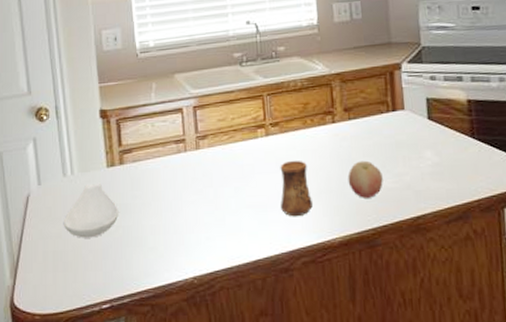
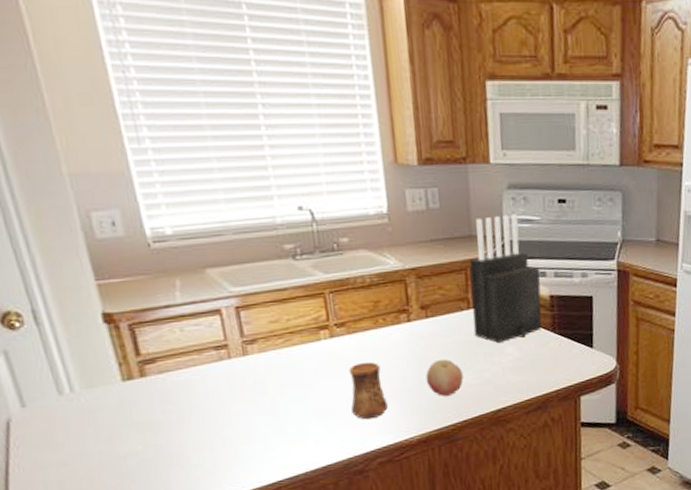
spoon rest: present [63,182,119,238] -> none [67,399,147,463]
knife block: none [388,22,460,146] -> present [469,214,542,343]

